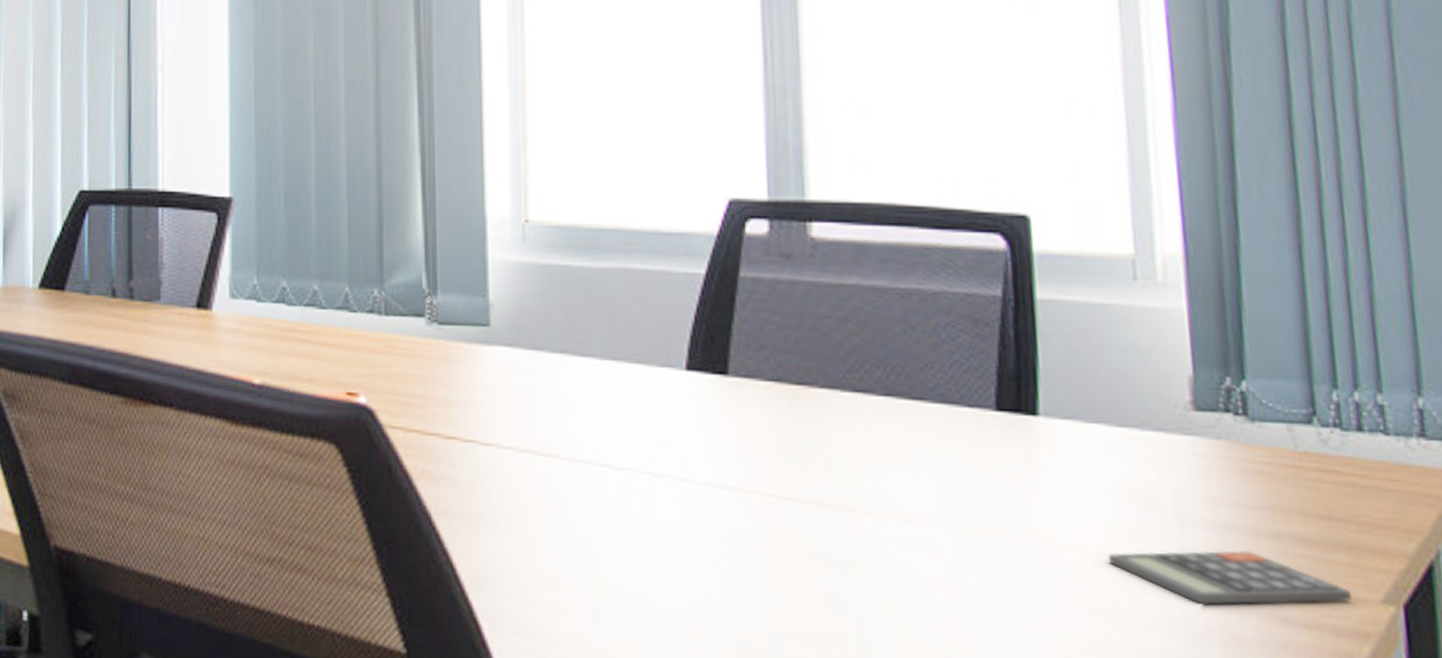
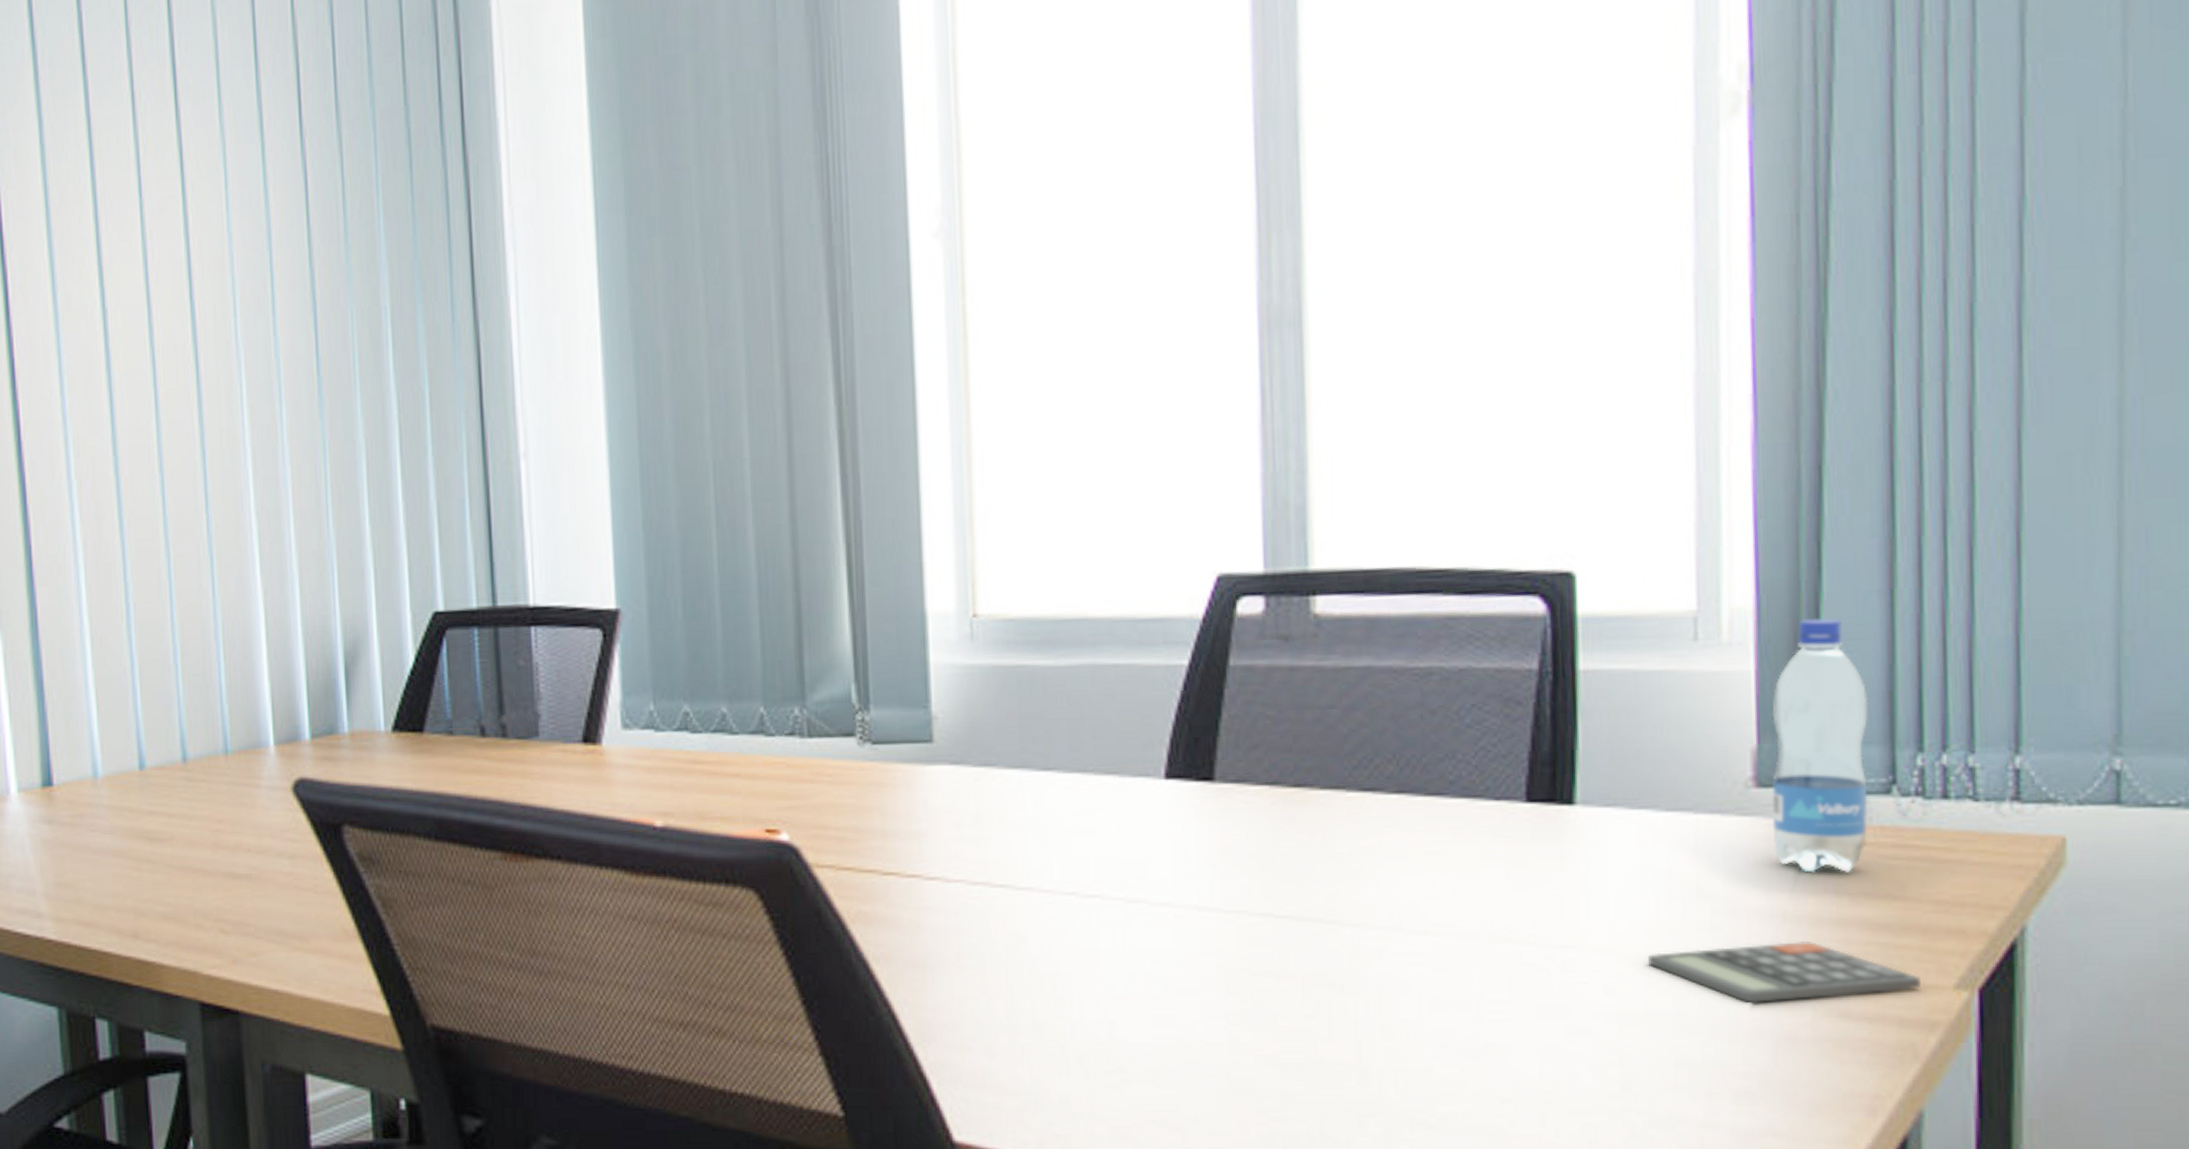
bottle: none [1204,267,1295,491] -> present [1771,618,1869,873]

